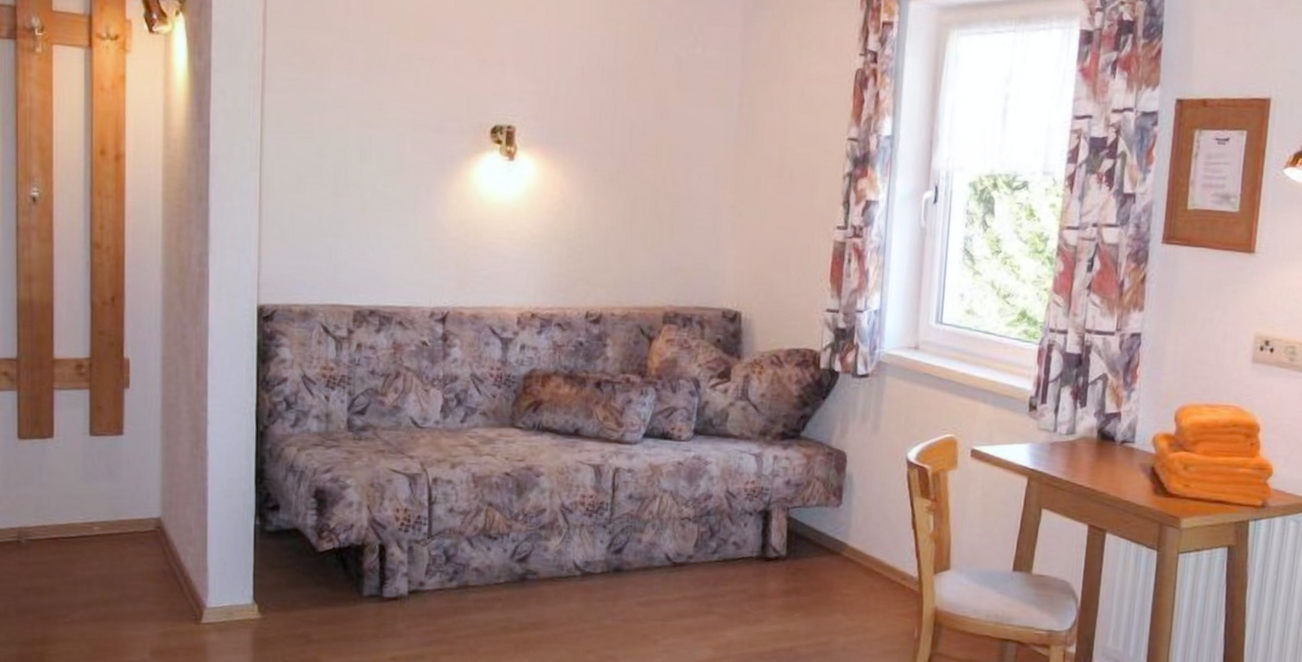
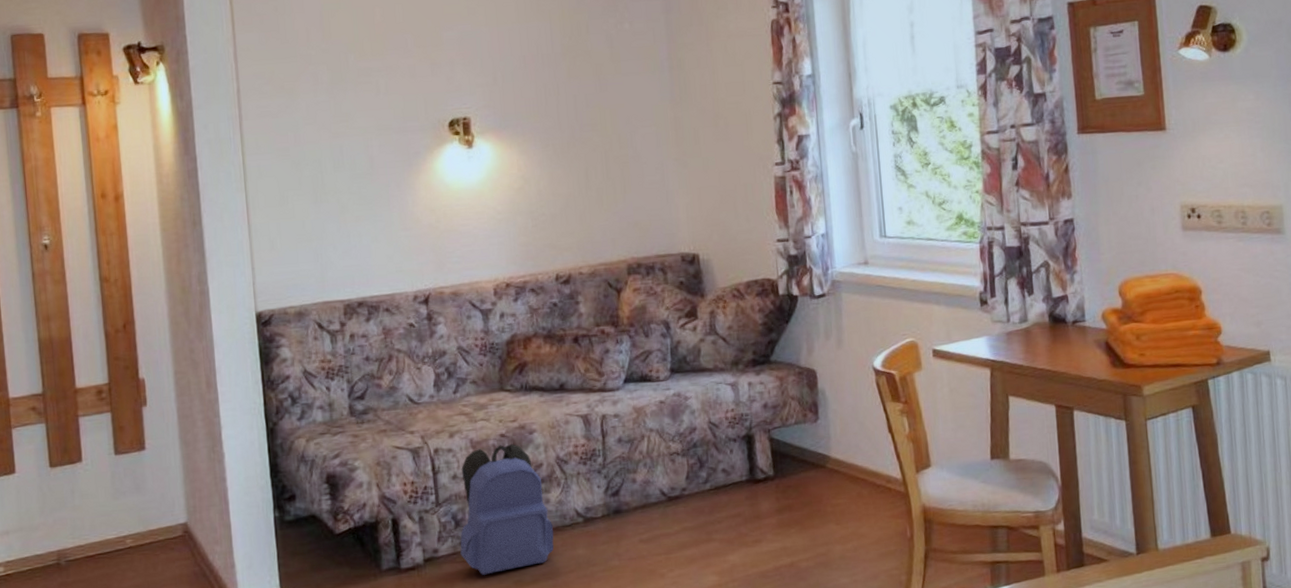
backpack: none [448,483,549,616] -> present [460,444,554,575]

